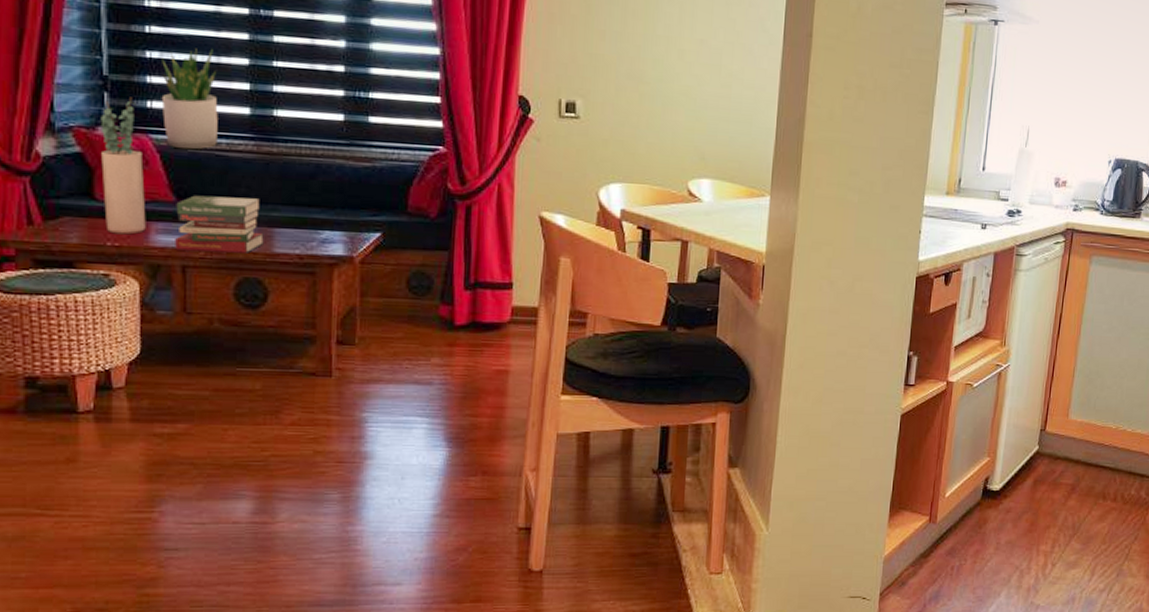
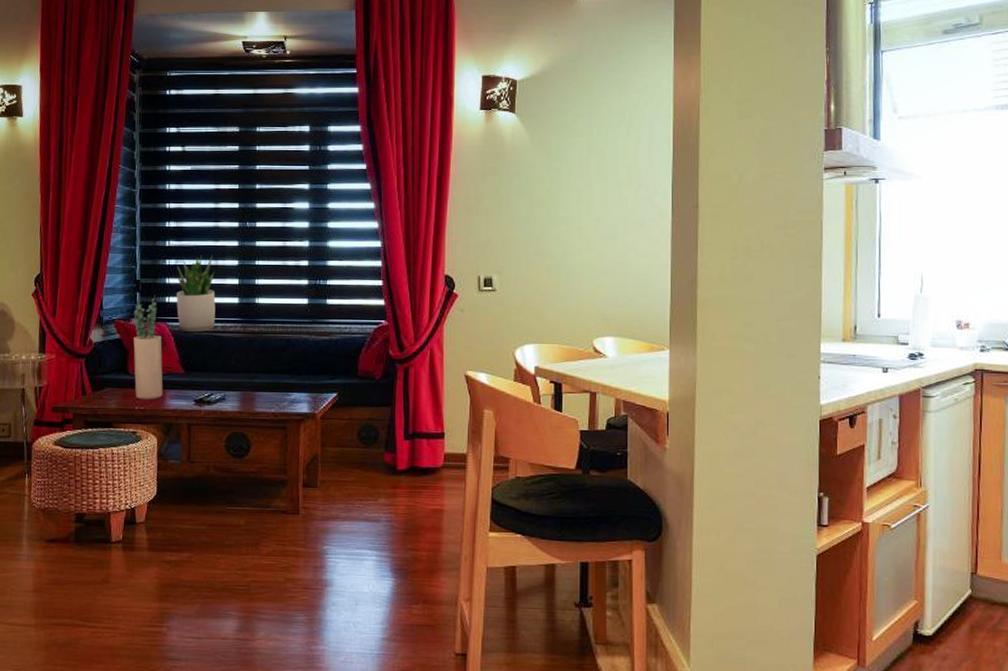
books: present [175,195,264,253] -> none [183,368,248,413]

